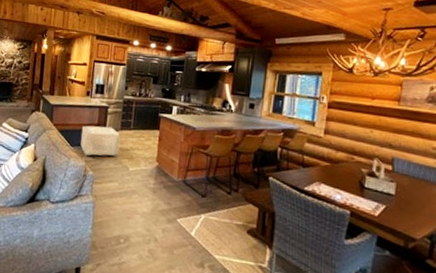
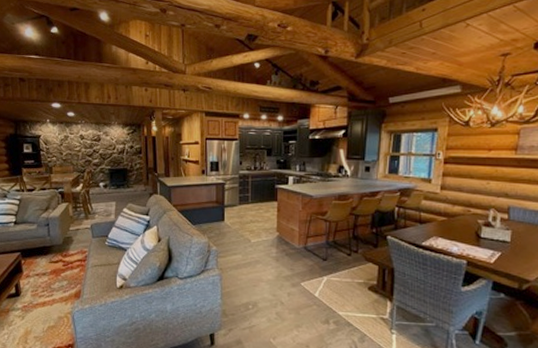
ottoman: present [80,125,121,157] -> none [200,202,240,233]

